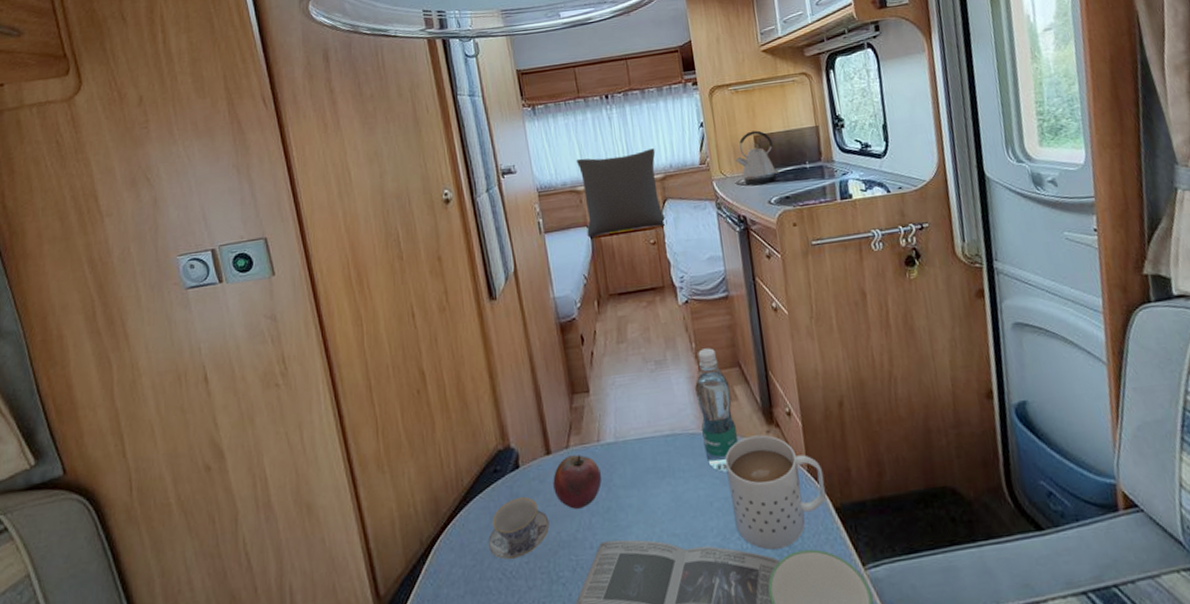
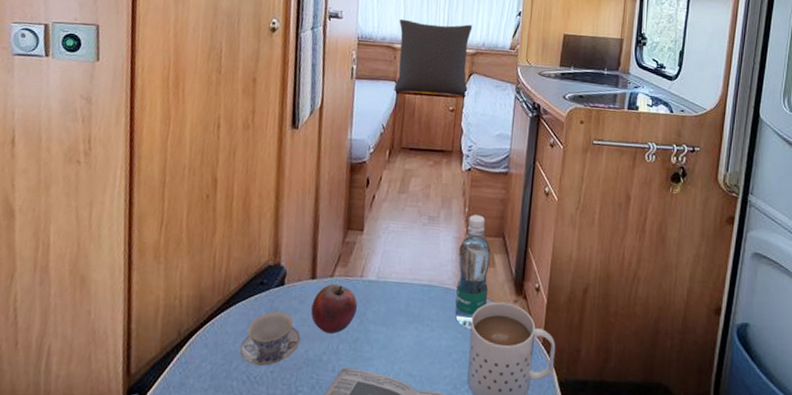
kettle: present [735,130,780,186] -> none [542,29,580,81]

